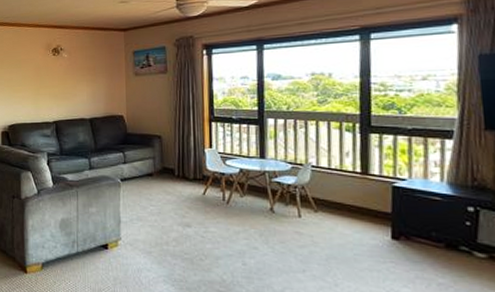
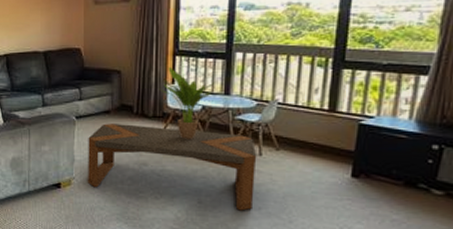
coffee table: none [133,186,297,274] -> present [88,123,257,211]
potted plant: none [198,133,250,201] -> present [159,67,215,139]

